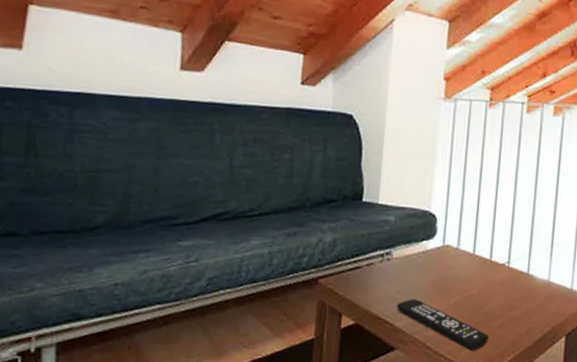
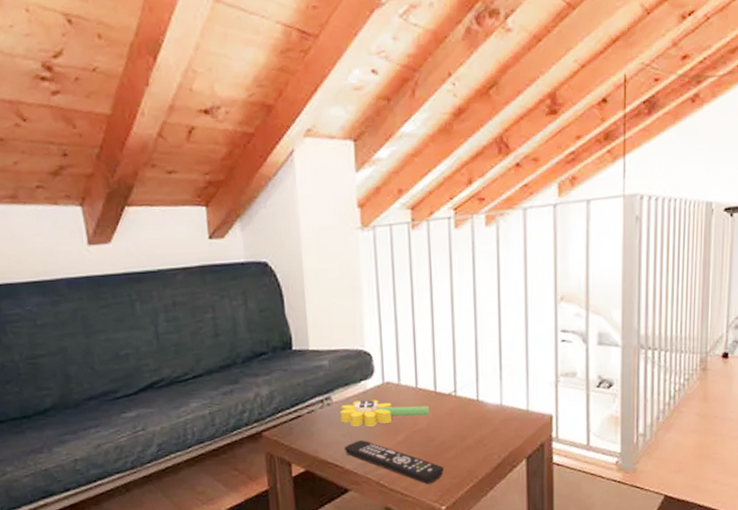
flower: none [397,259,483,287] -> present [340,399,430,427]

